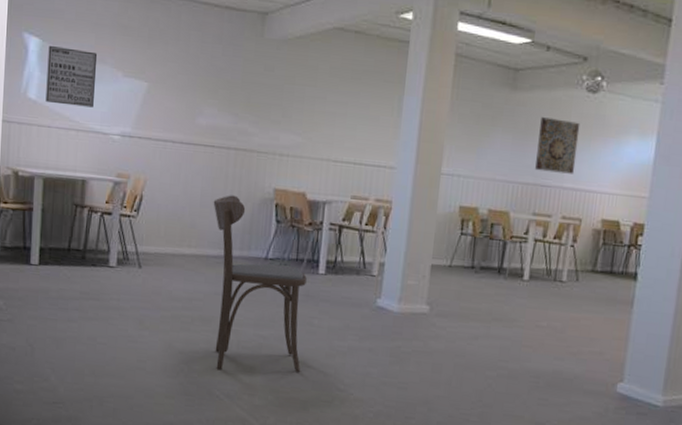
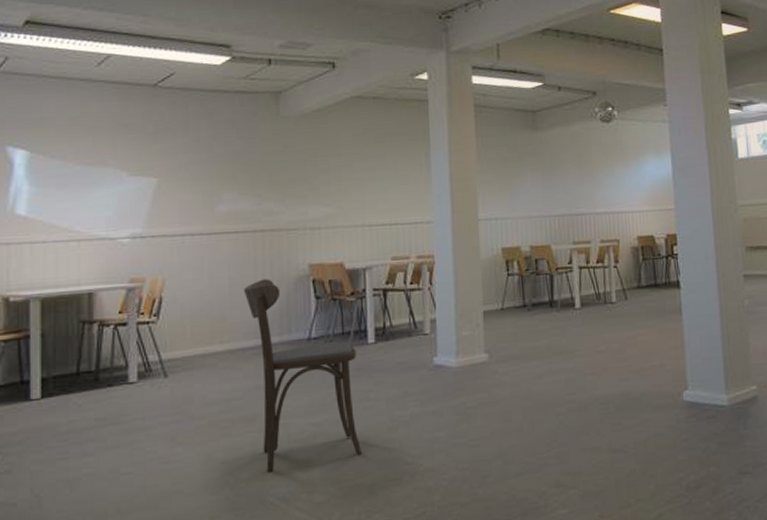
wall art: present [45,46,98,108] -> none [38,155,97,216]
wall art: present [535,117,580,174] -> none [564,150,604,202]

